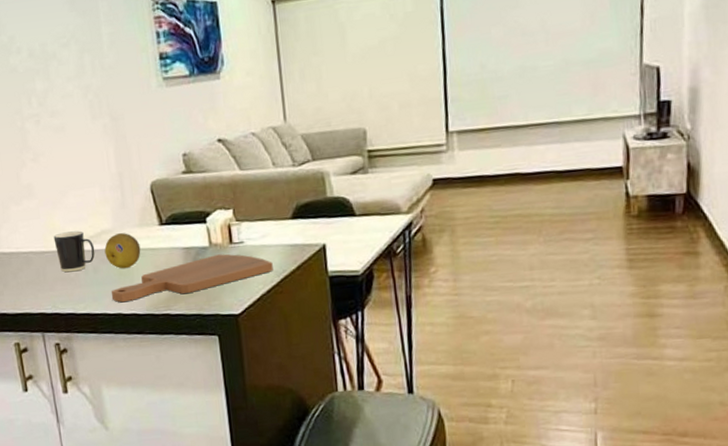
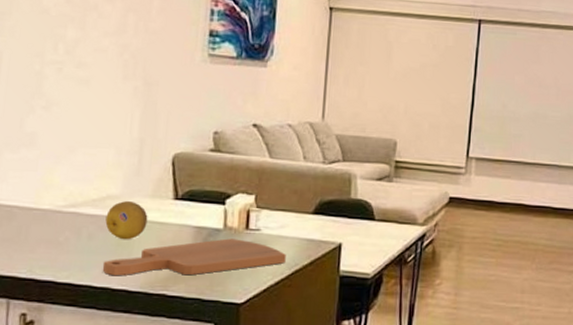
mug: present [53,230,95,273] -> none [47,190,95,235]

